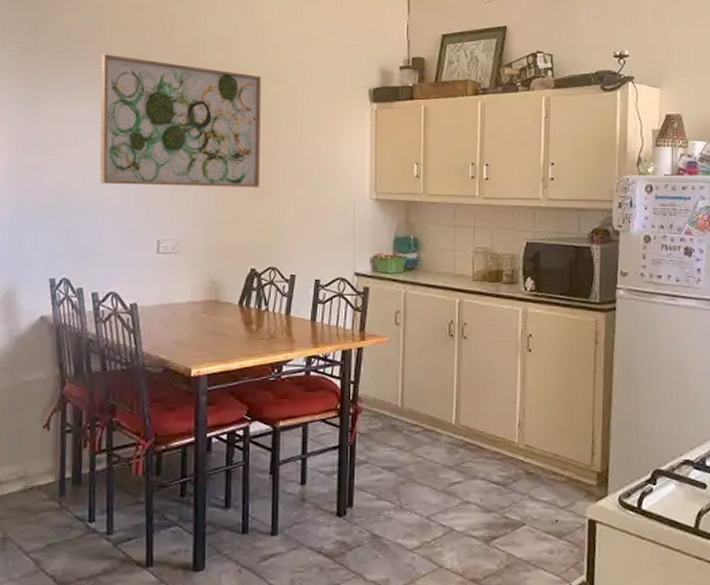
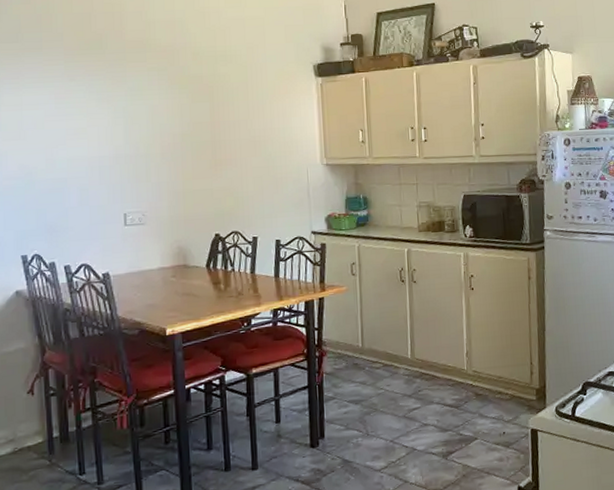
wall art: present [99,54,262,188] -> none [54,42,218,164]

